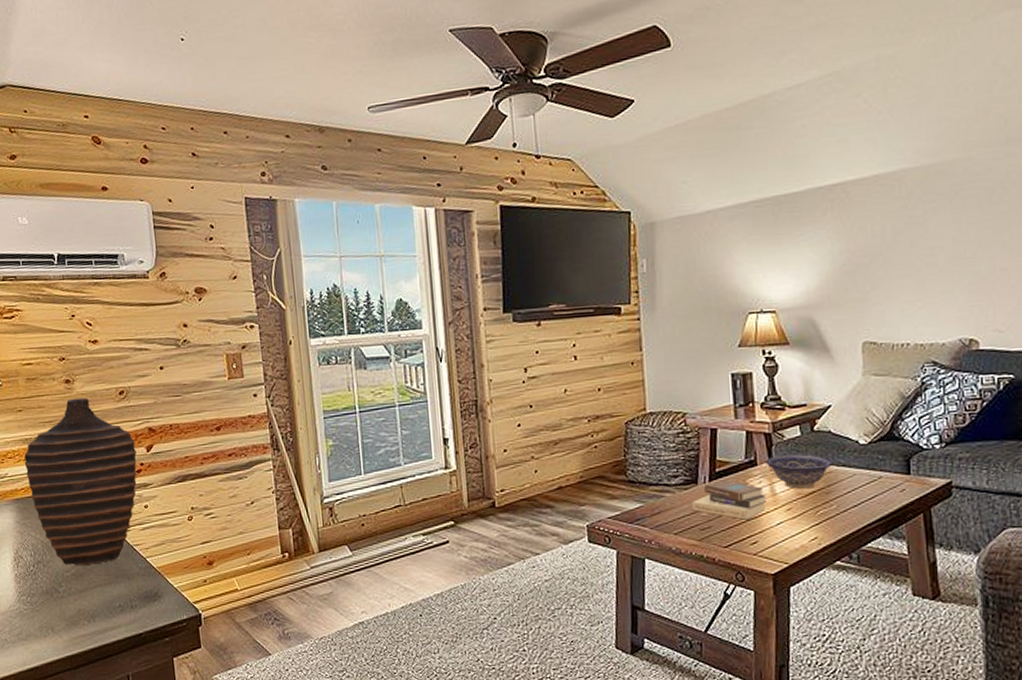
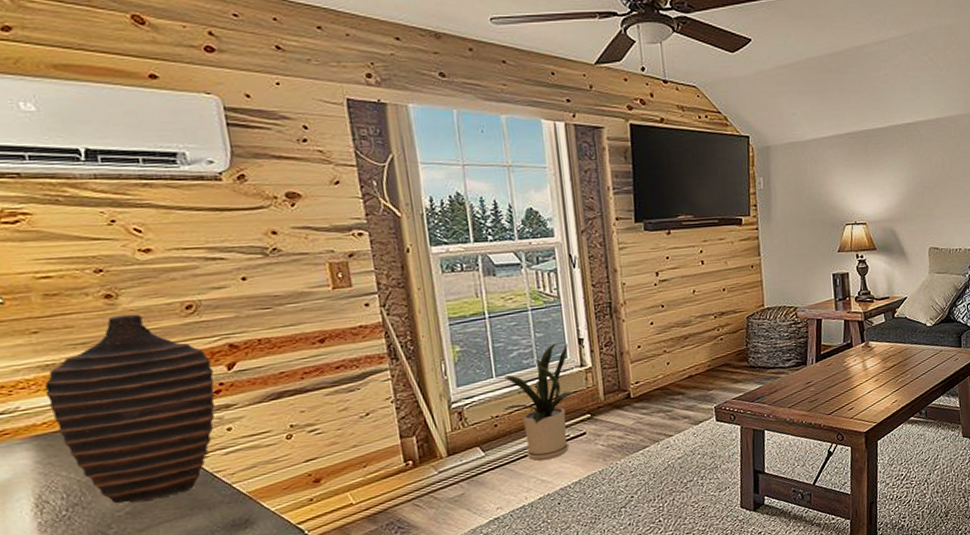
house plant: none [366,442,442,566] -> present [498,343,578,461]
books: present [691,479,767,520] -> none [802,360,860,392]
decorative bowl: present [765,454,833,489] -> none [859,336,908,364]

